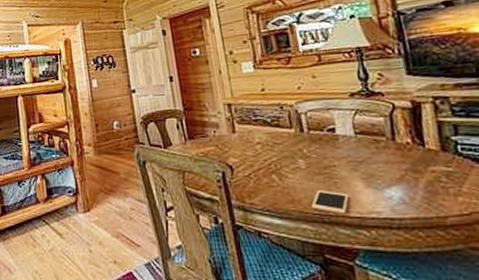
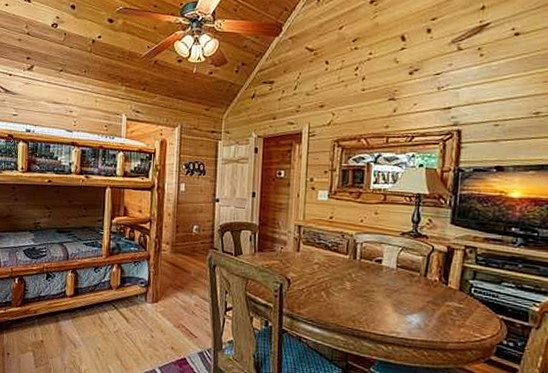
cell phone: present [311,190,350,214] -> none [346,310,379,331]

